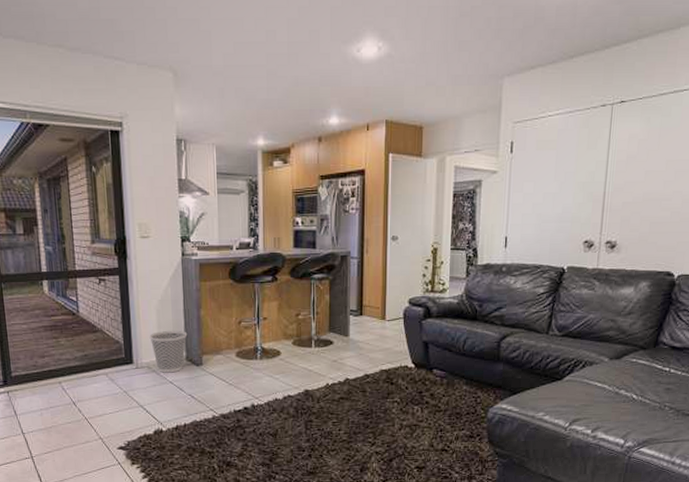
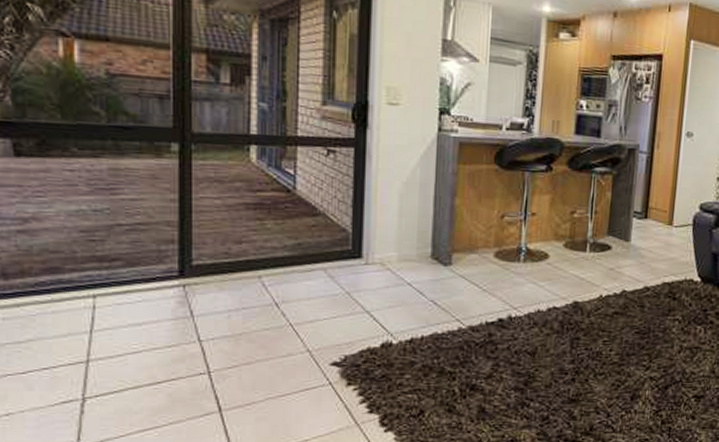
wastebasket: present [149,330,188,373] -> none [387,219,436,273]

